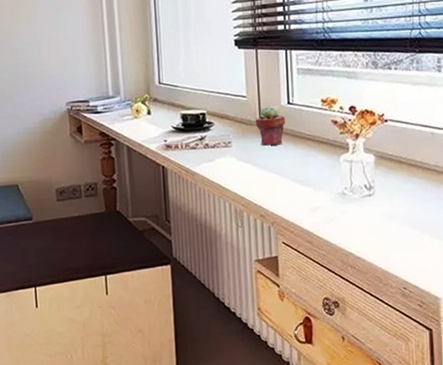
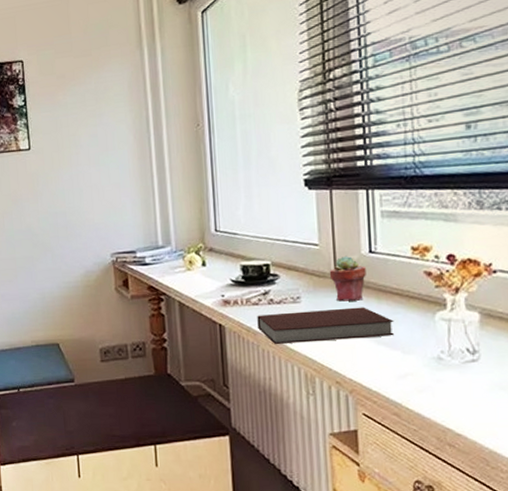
notebook: none [195,150,308,183] -> present [257,307,394,344]

